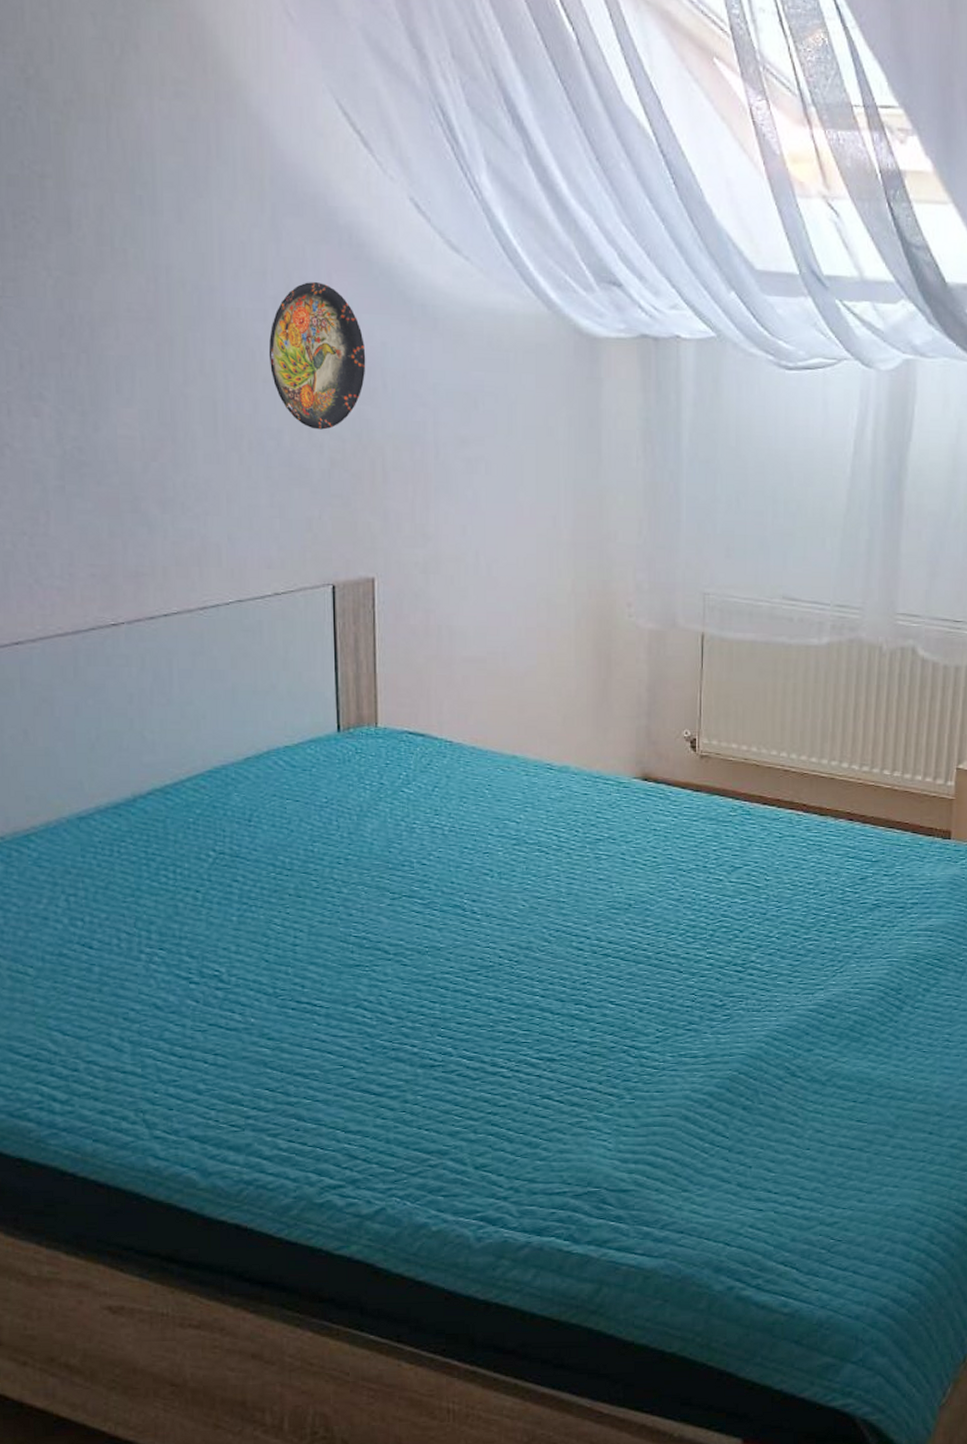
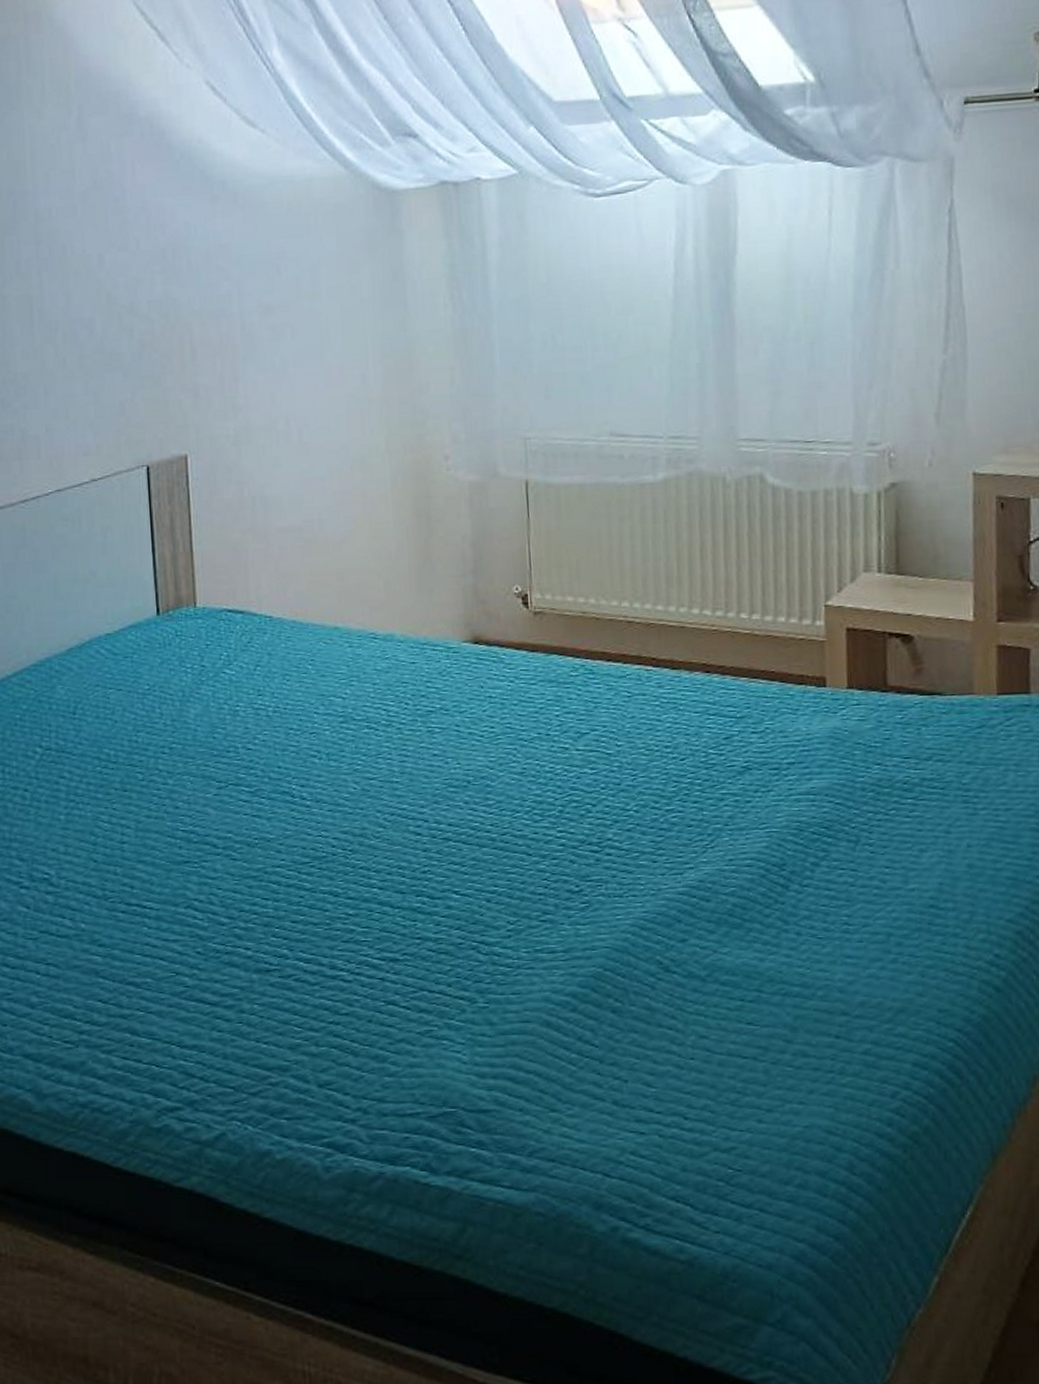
decorative plate: present [268,282,366,430] -> none [79,173,171,315]

